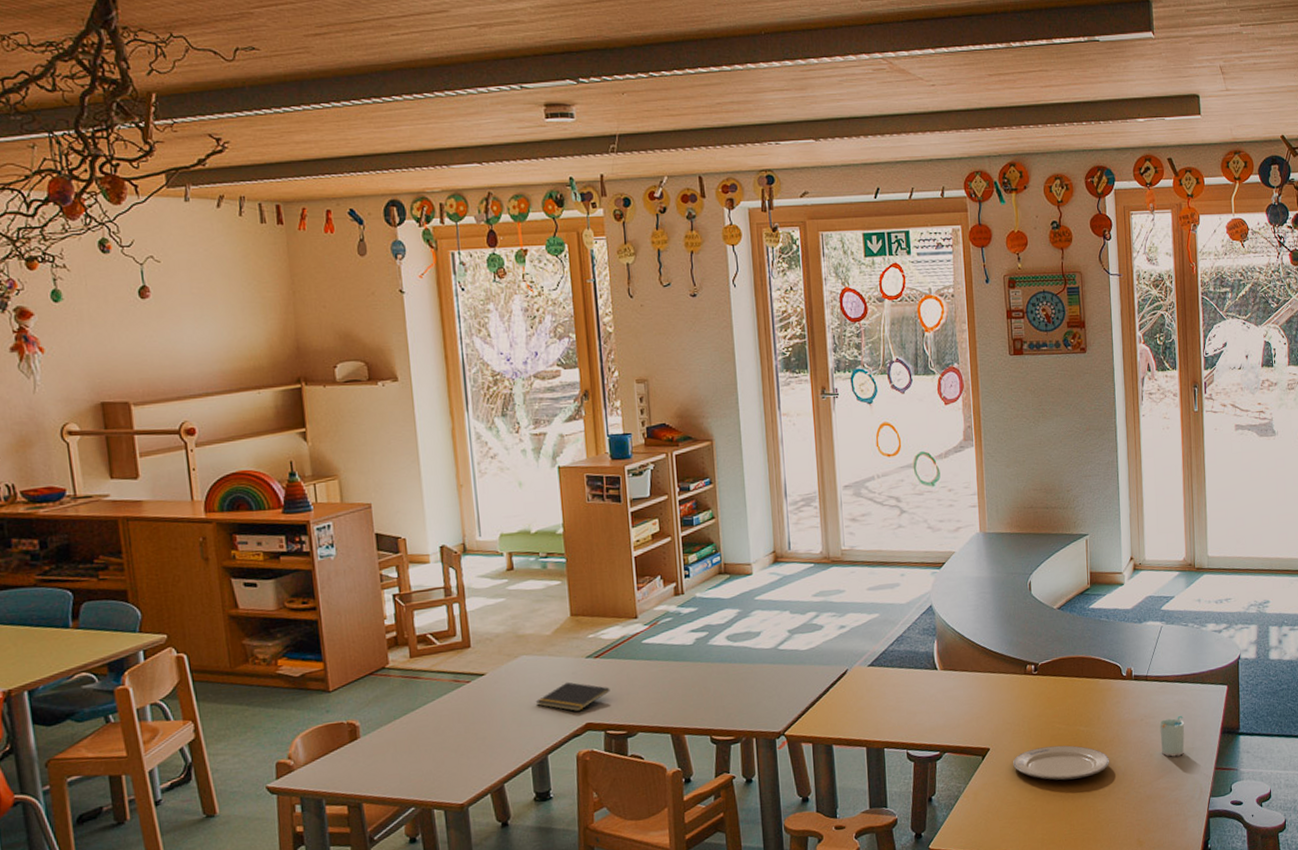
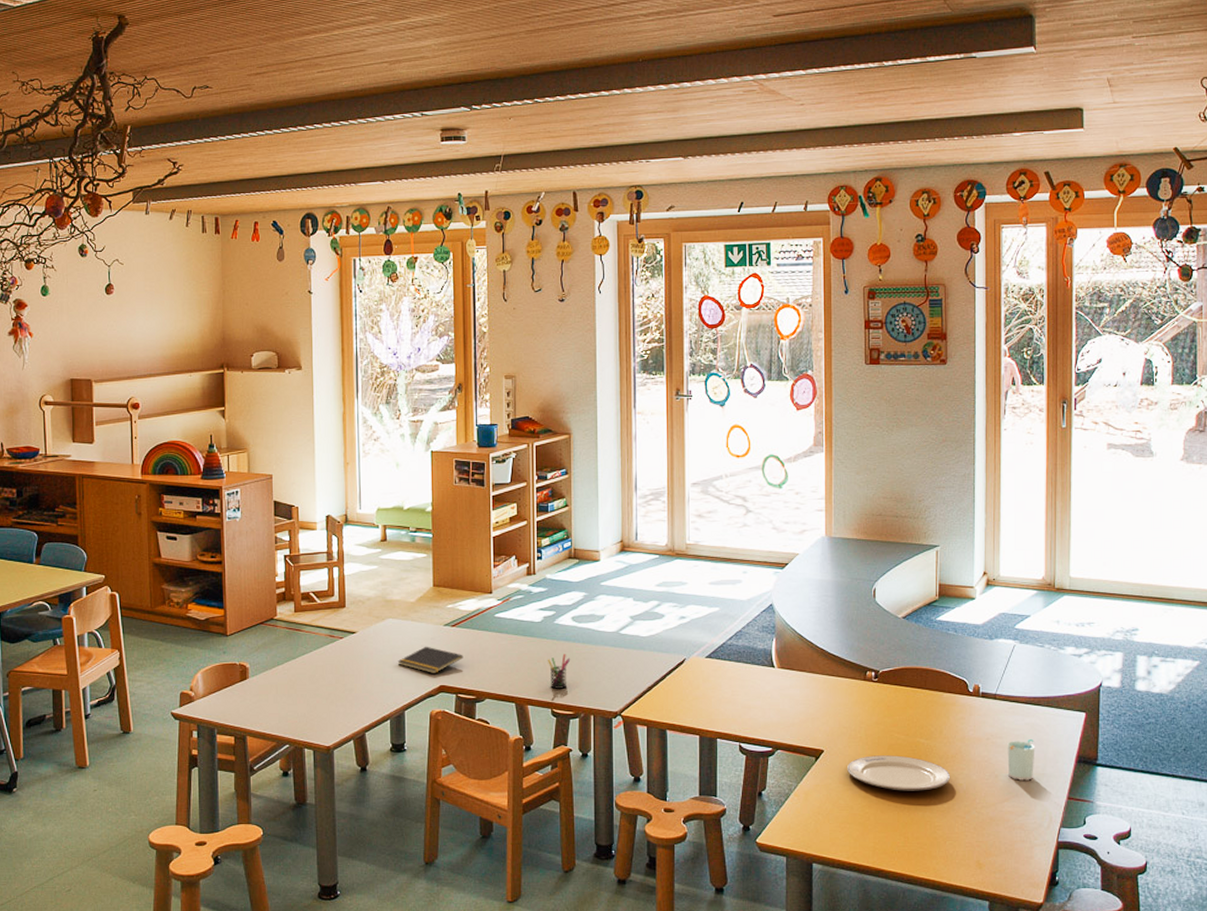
pen holder: none [702,676,728,714] -> present [547,654,571,689]

